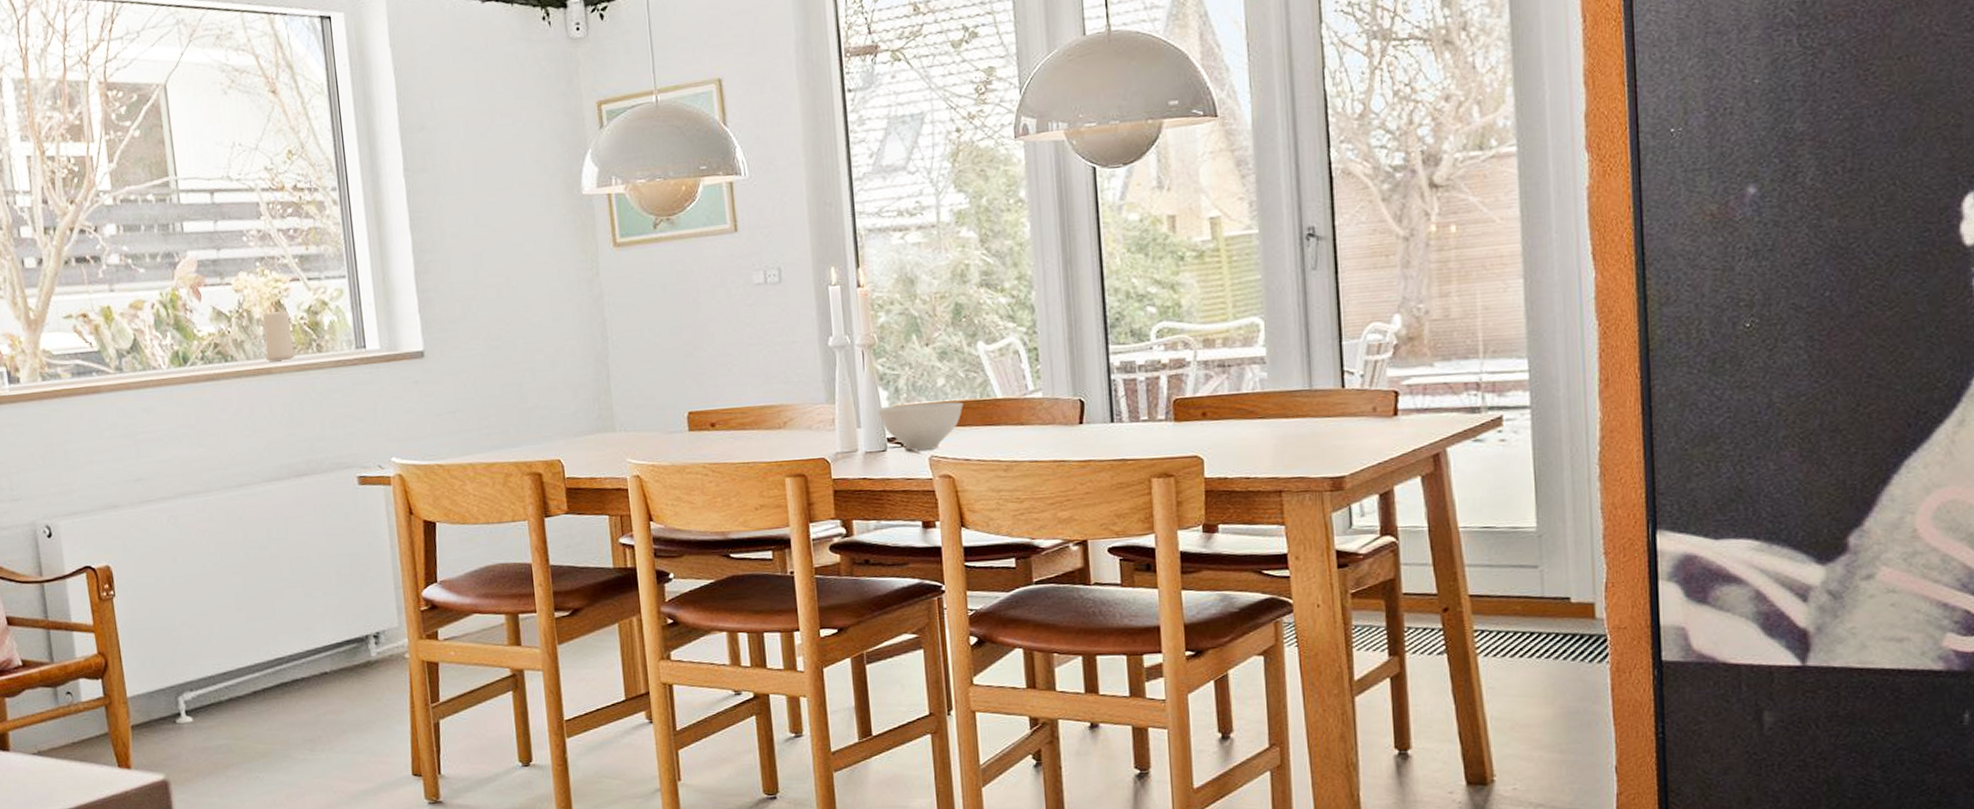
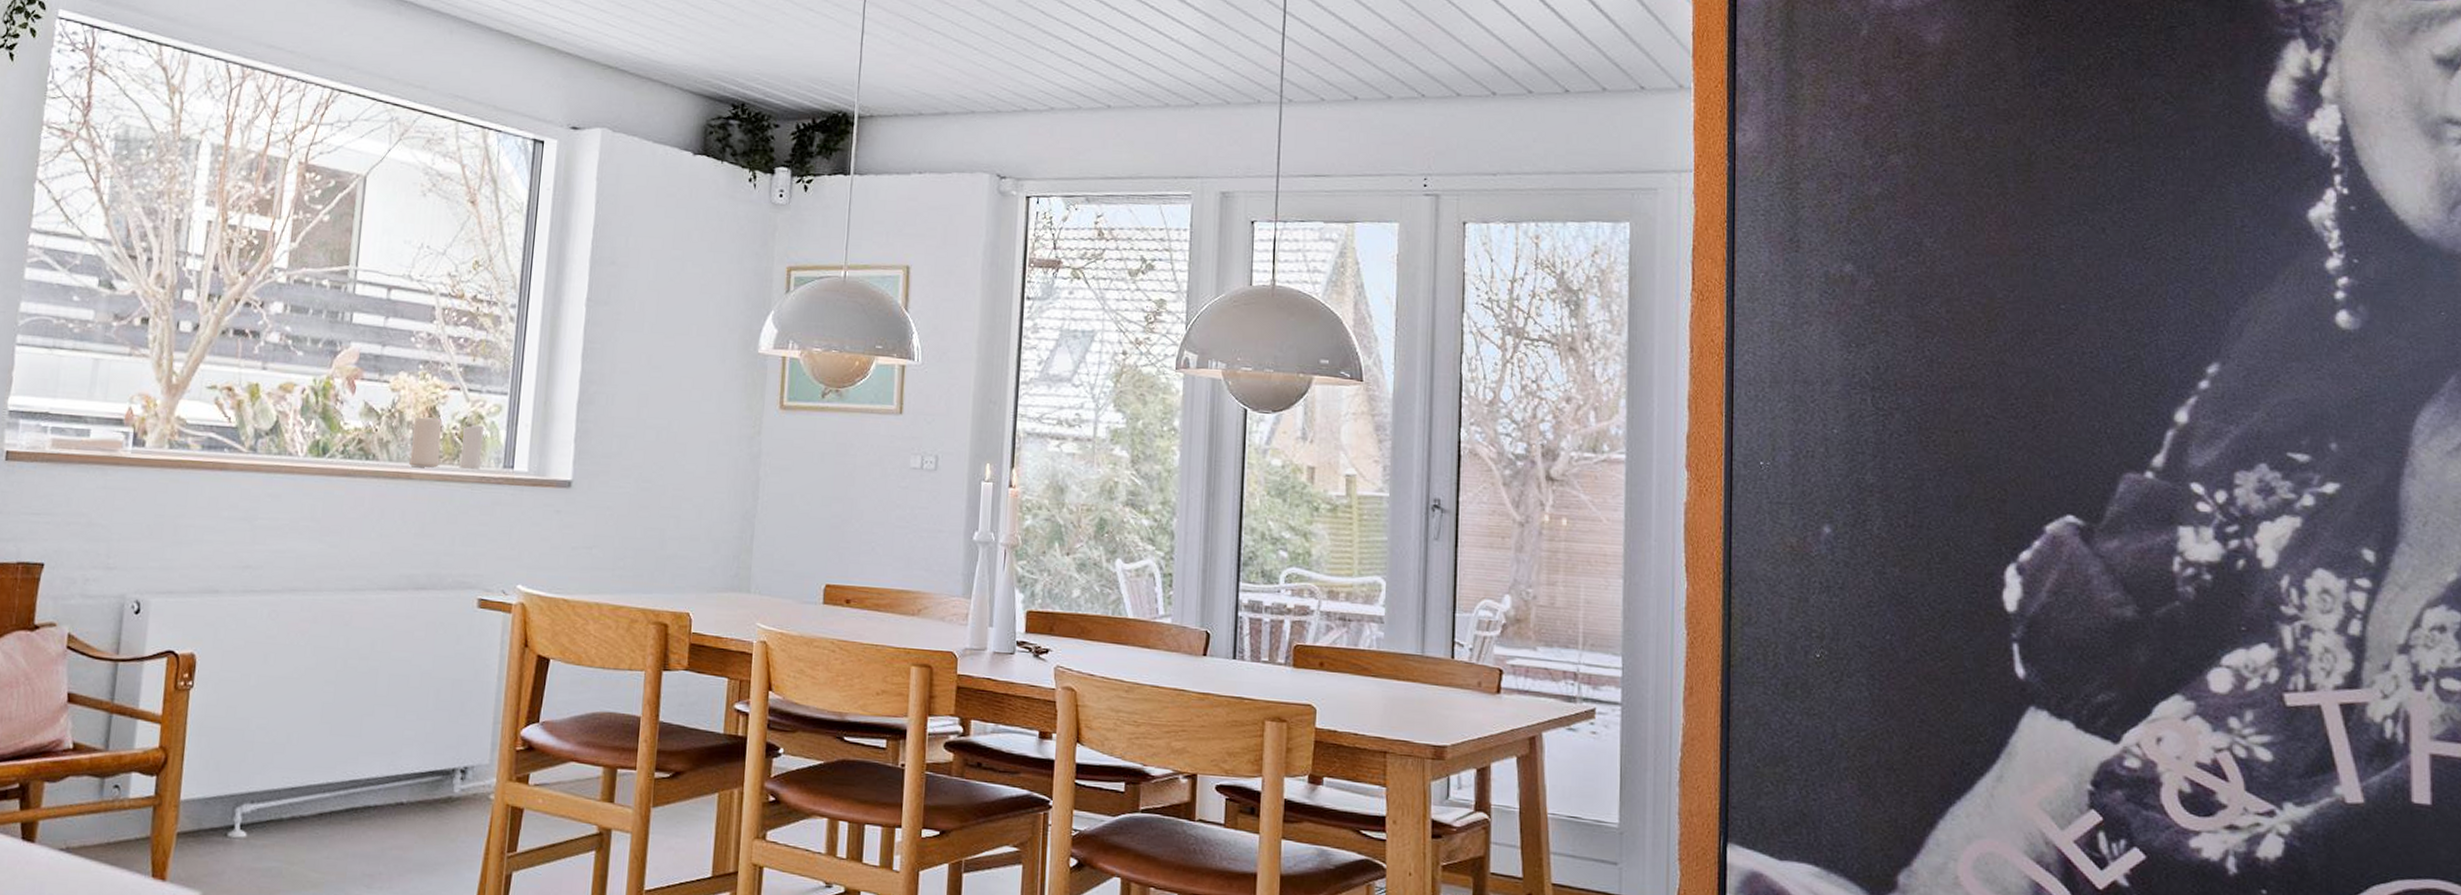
candle: none [310,310,334,356] -> present [459,423,484,469]
bowl: present [876,401,964,451] -> none [1010,609,1095,660]

